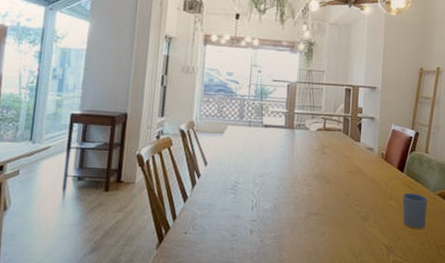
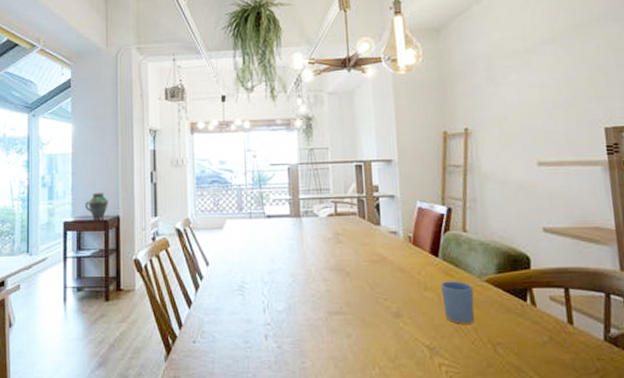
ceramic vessel: none [94,89,118,116] -> present [85,193,108,221]

